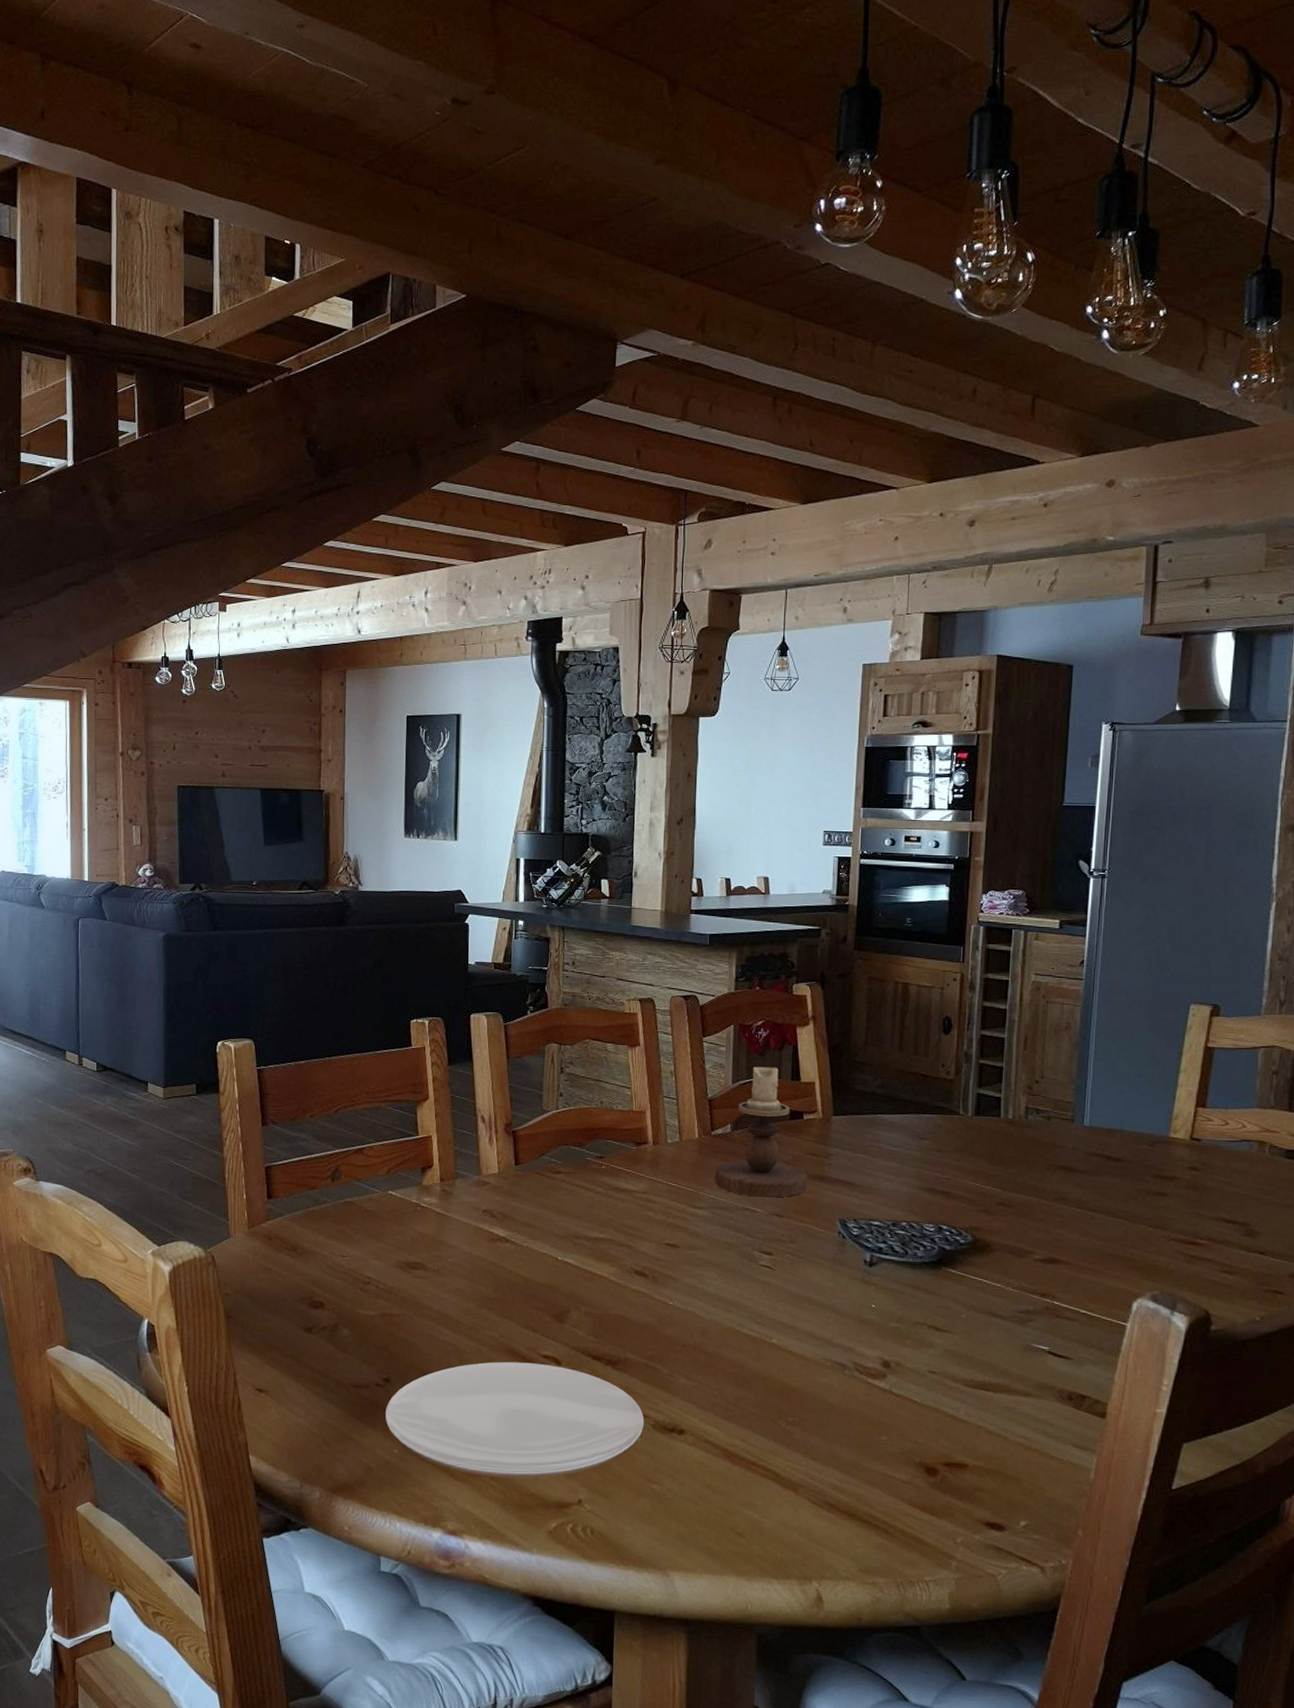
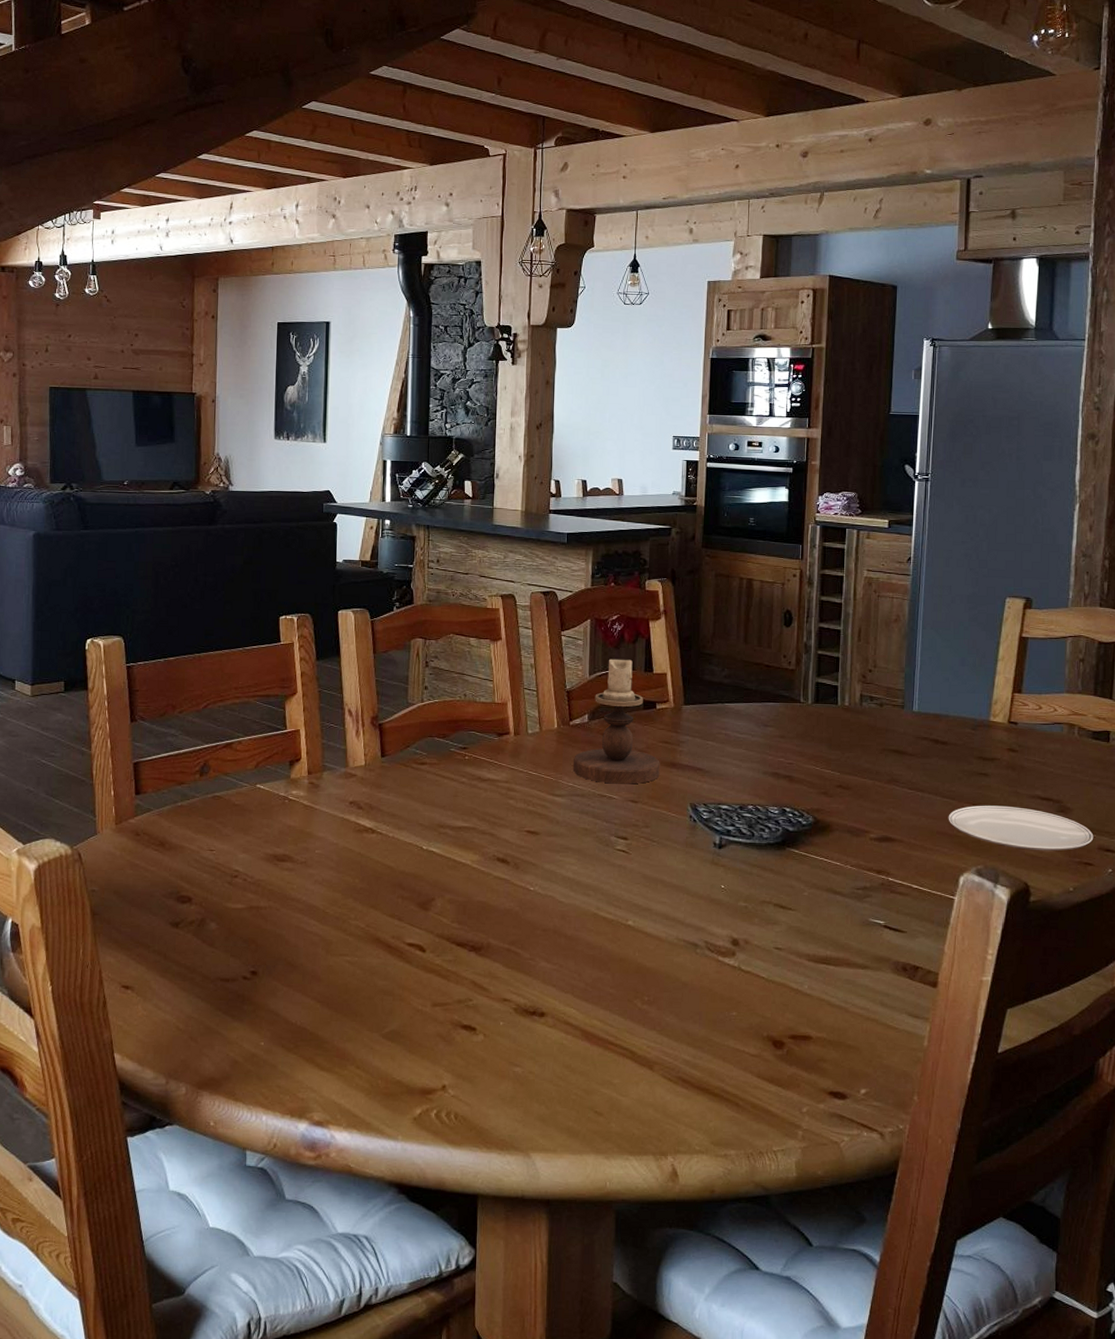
plate: present [385,1361,645,1478] -> none [252,950,507,1066]
plate: none [1121,1227,1285,1278] -> present [948,805,1094,852]

